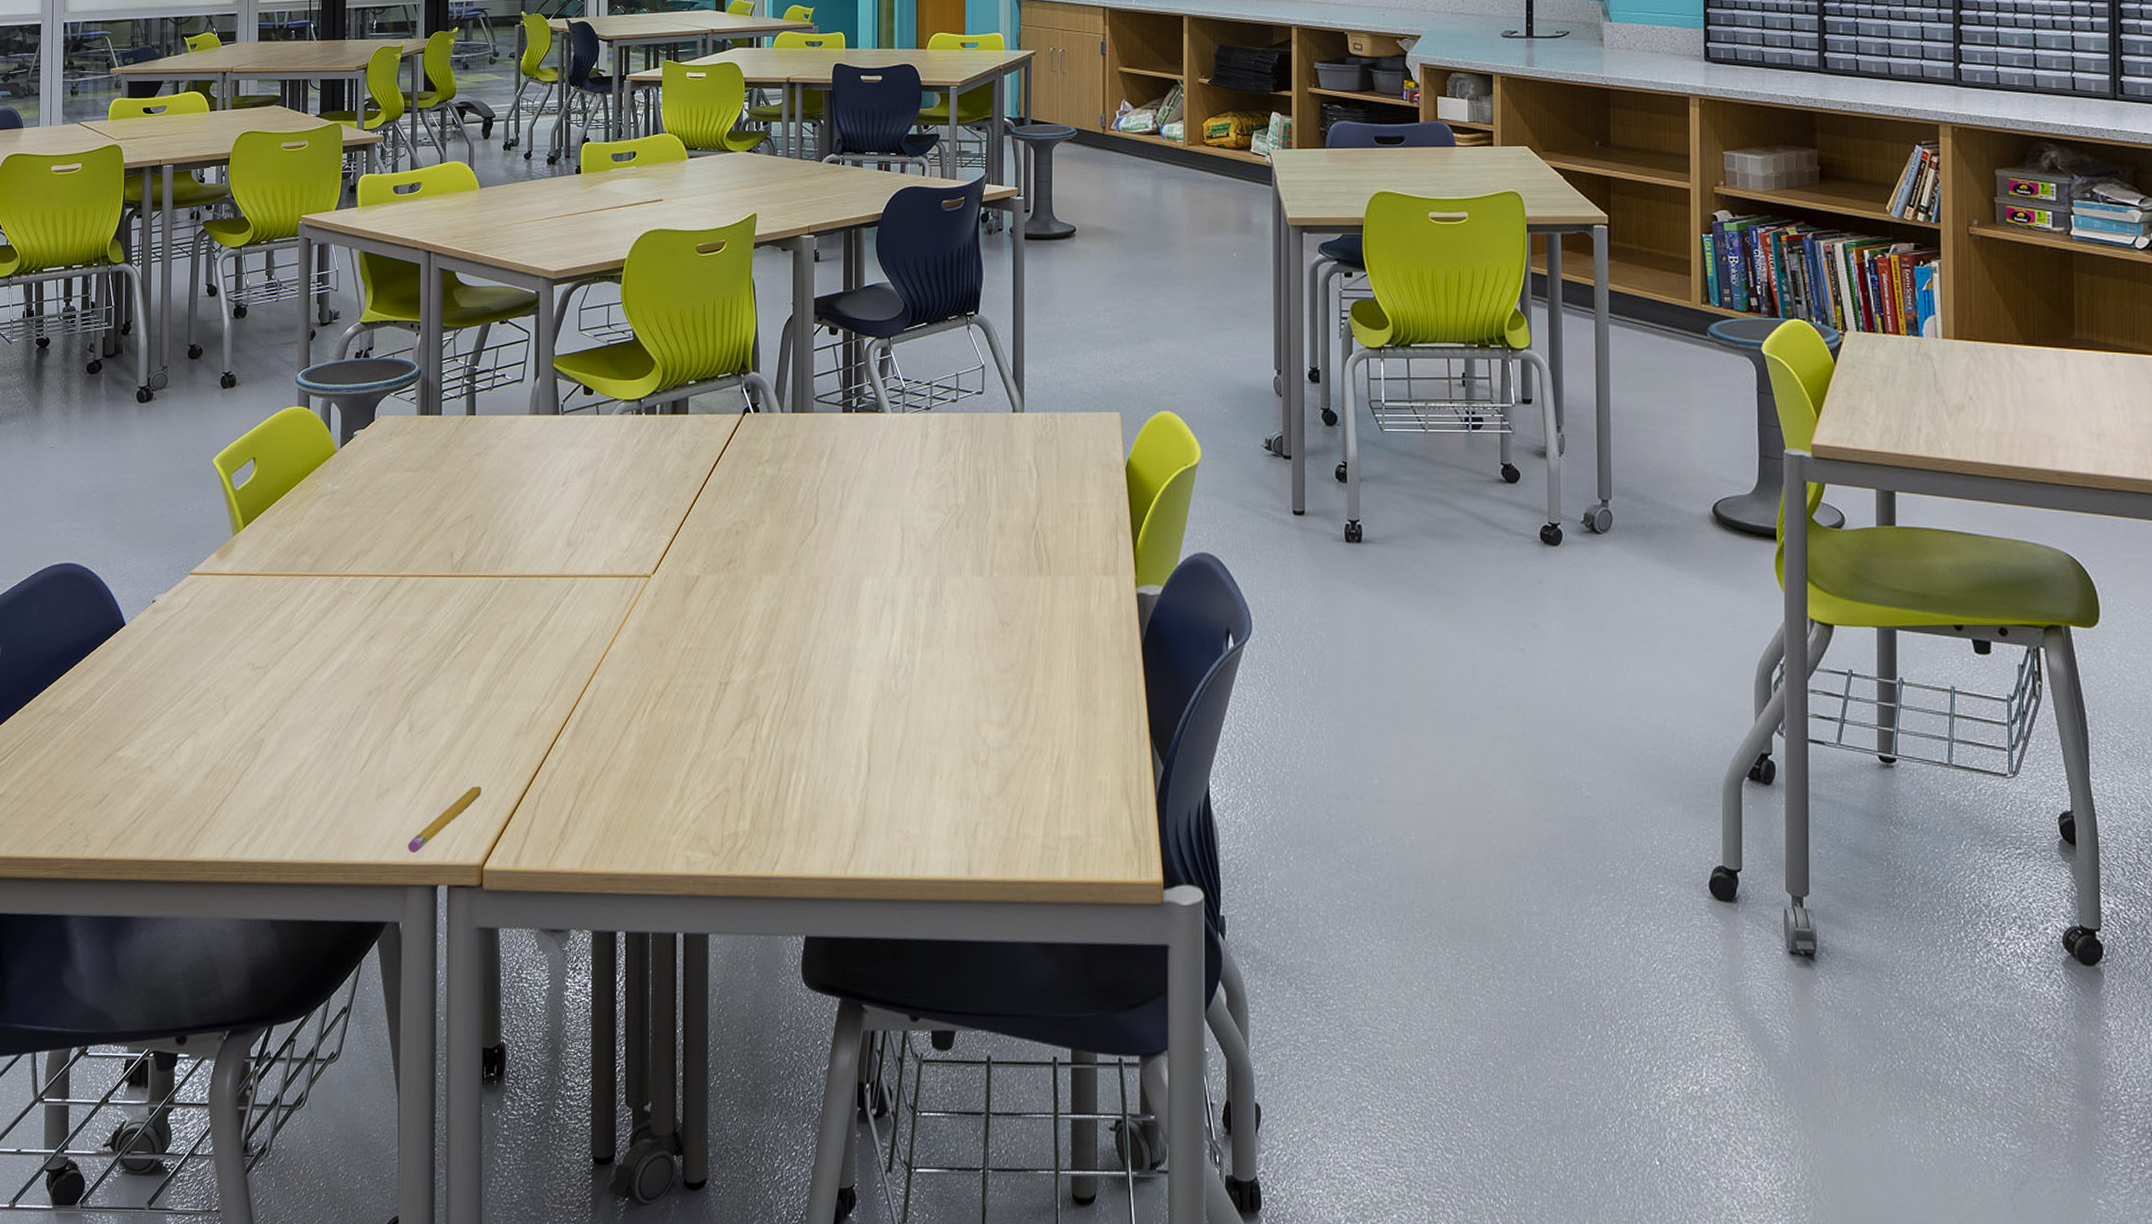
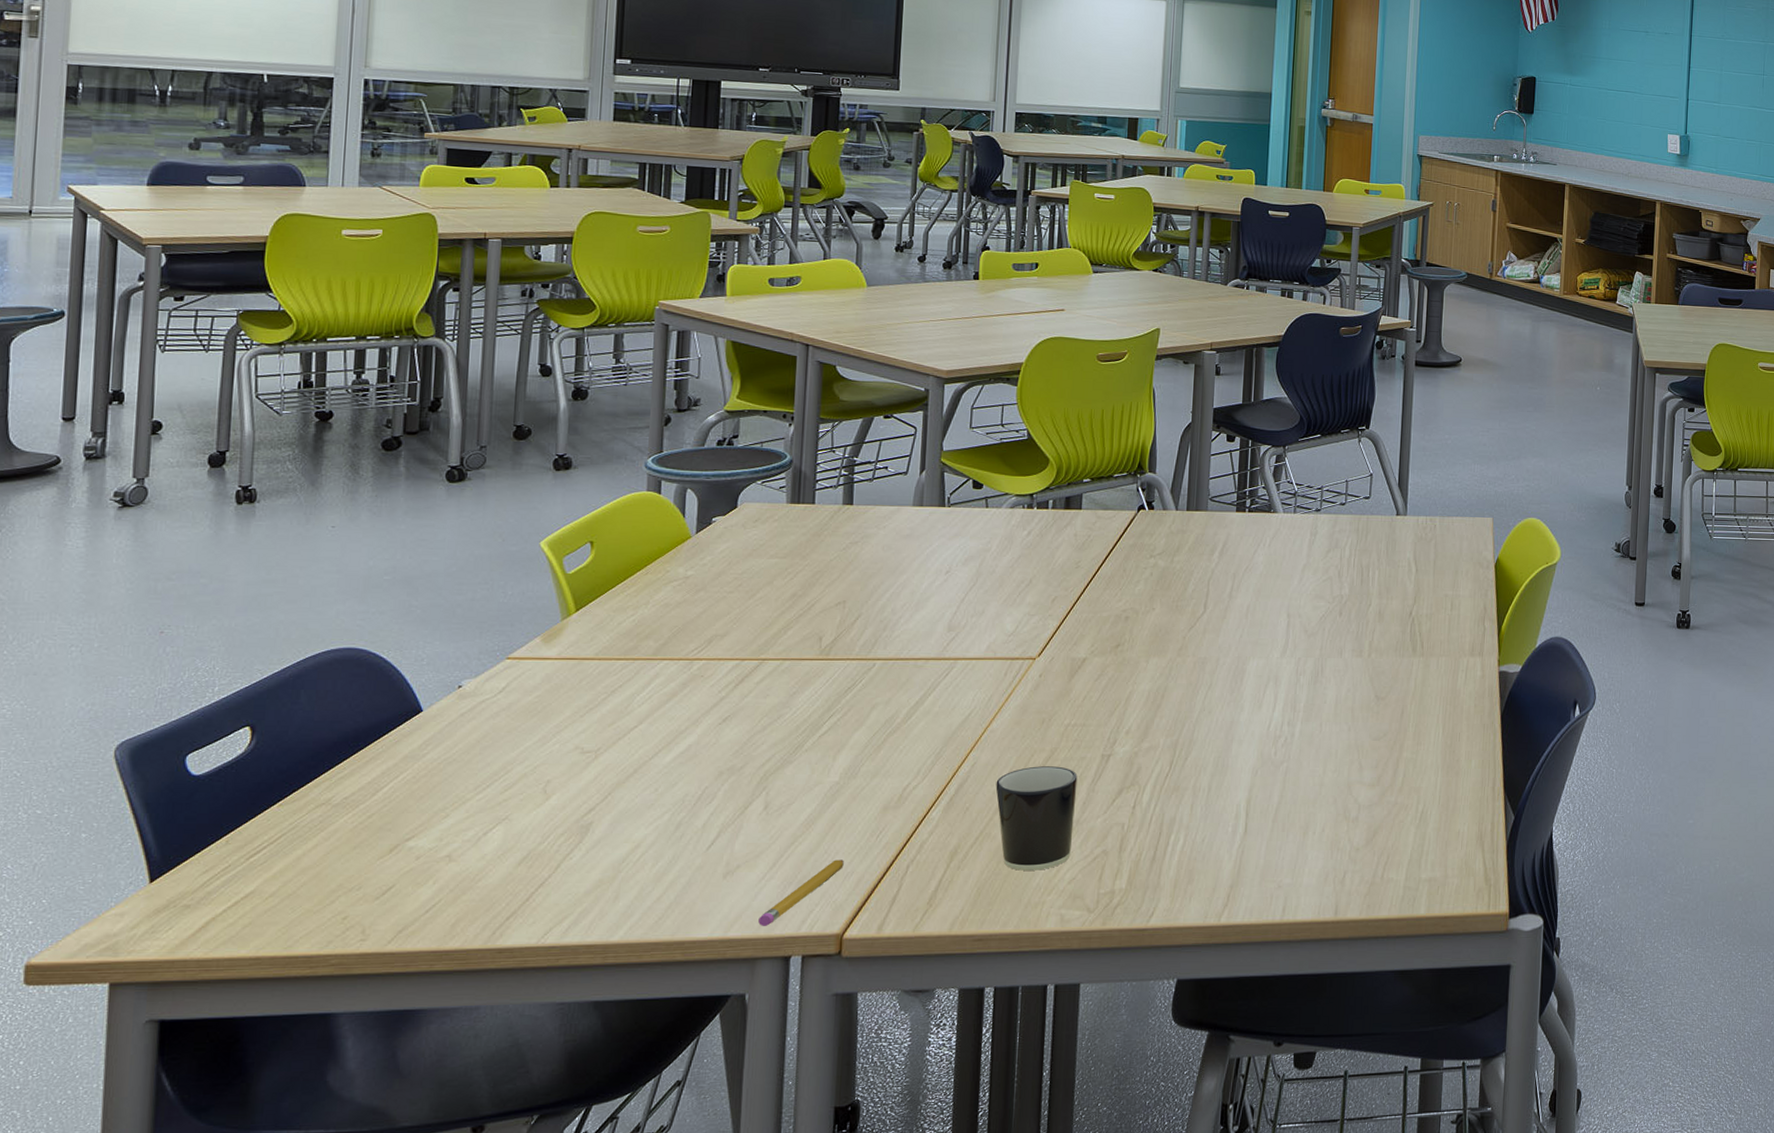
mug: none [618,693,697,807] -> present [996,766,1078,871]

